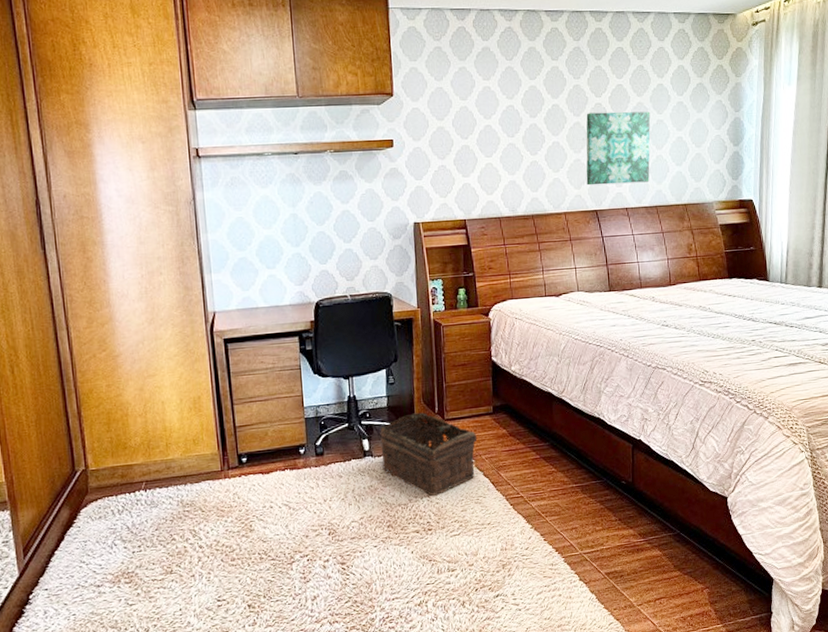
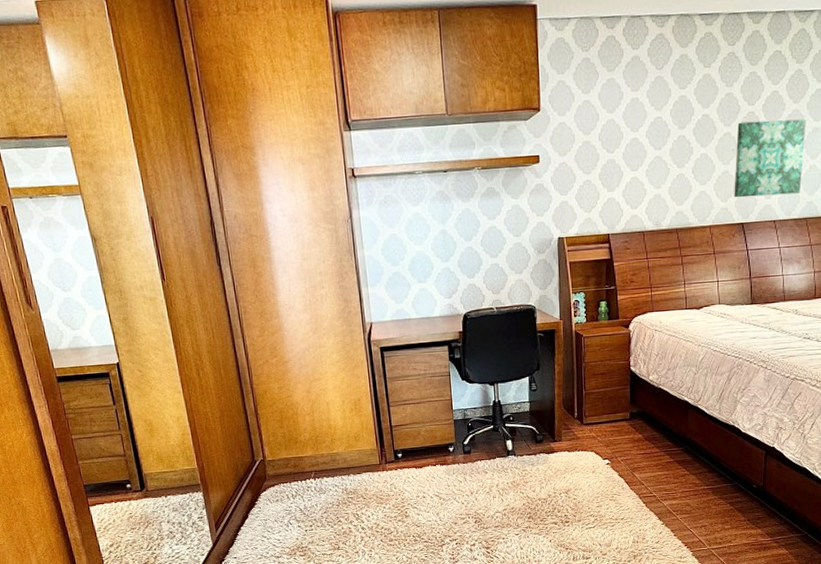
basket: present [380,412,476,496] -> none [522,417,613,492]

